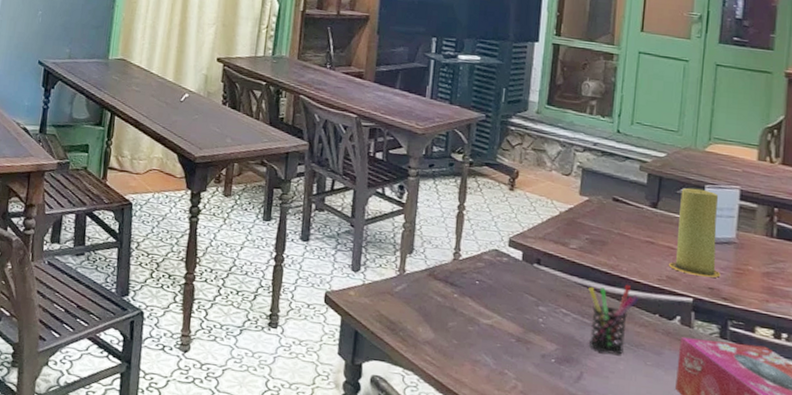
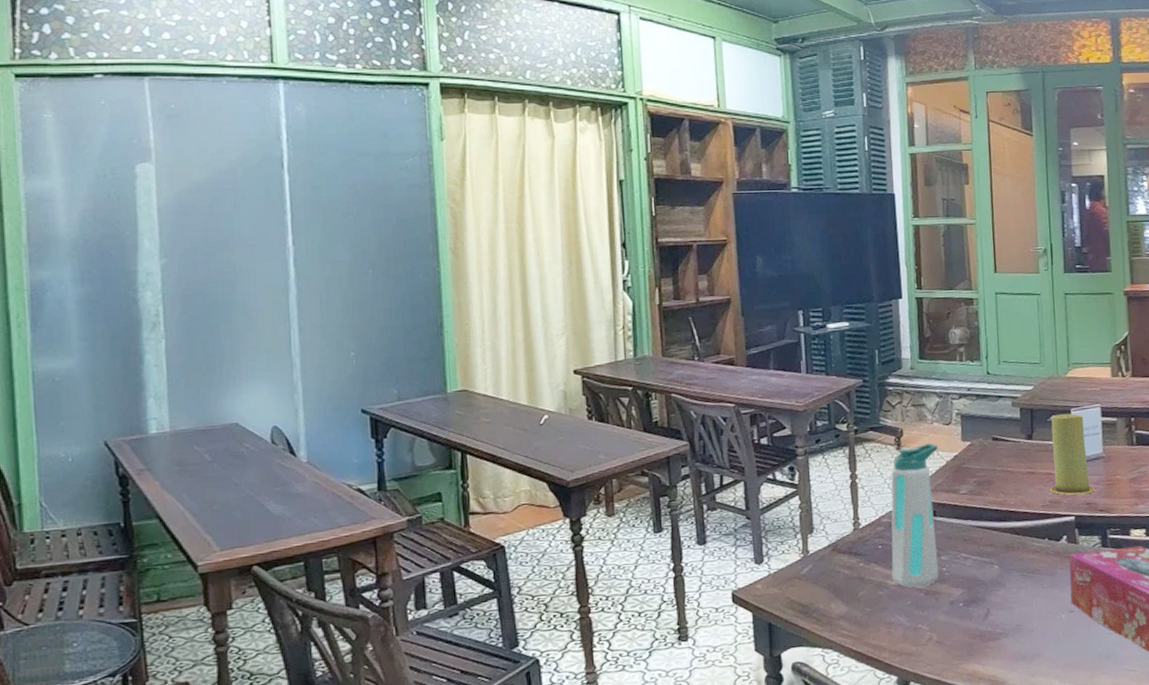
water bottle: none [485,189,553,334] -> present [891,443,939,588]
pen holder: present [588,284,638,355] -> none [983,516,1028,586]

